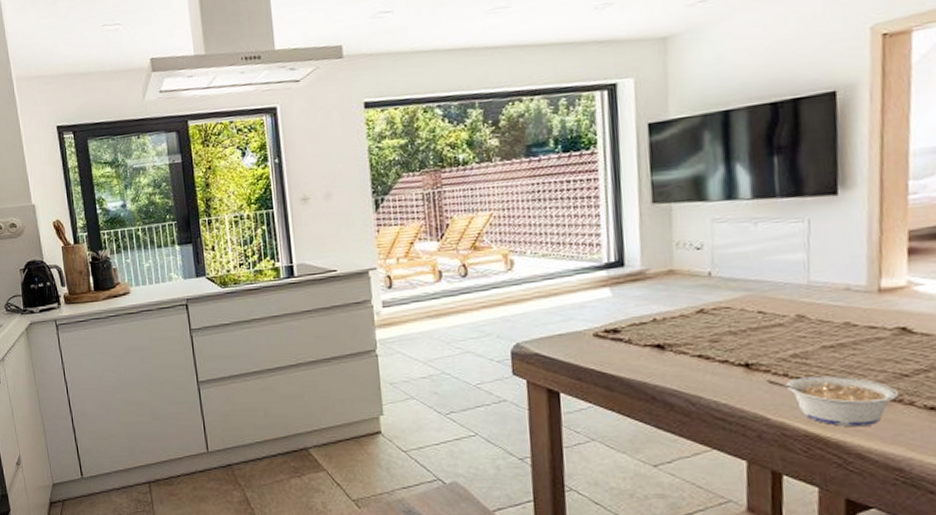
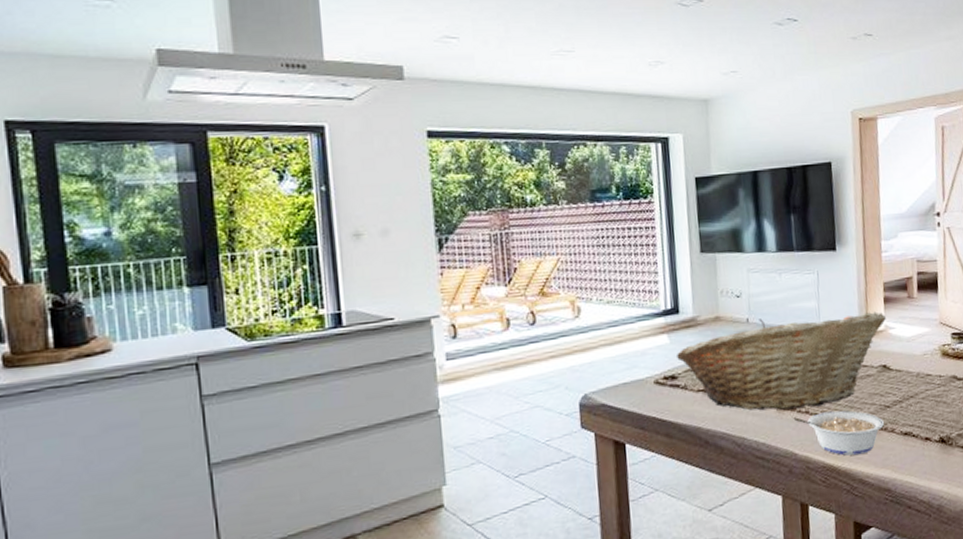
fruit basket: none [620,265,911,372] -> present [677,311,887,410]

